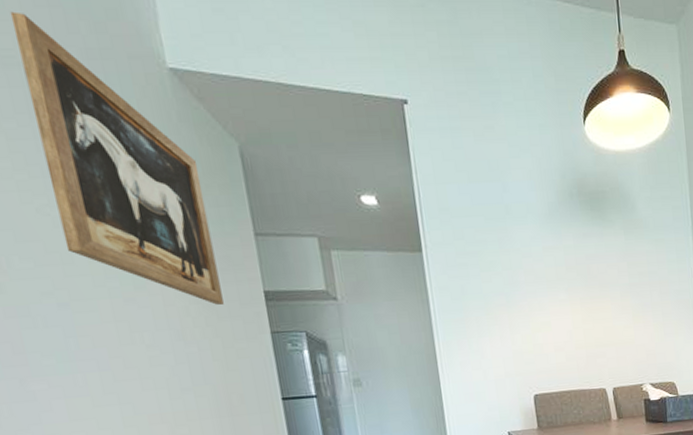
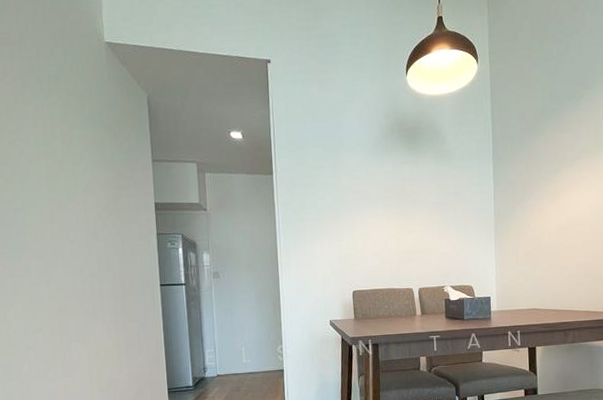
wall art: present [9,11,224,306] -> none [8,8,126,213]

